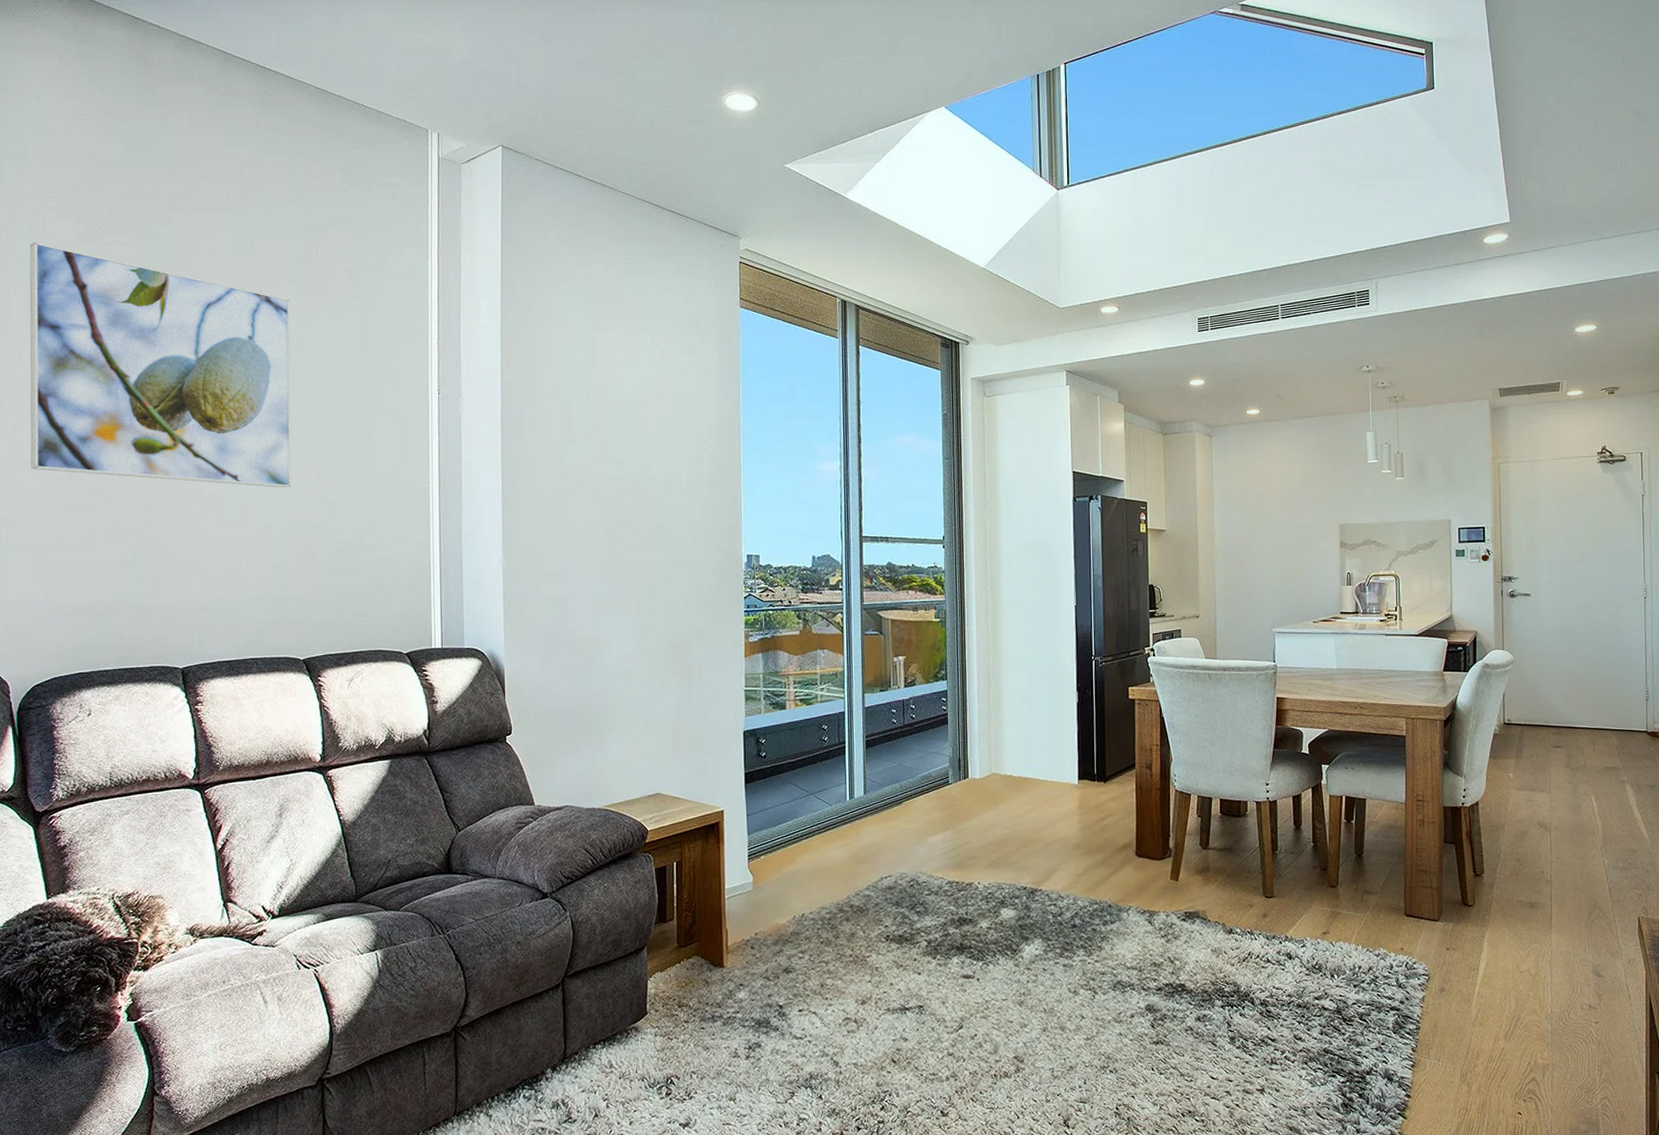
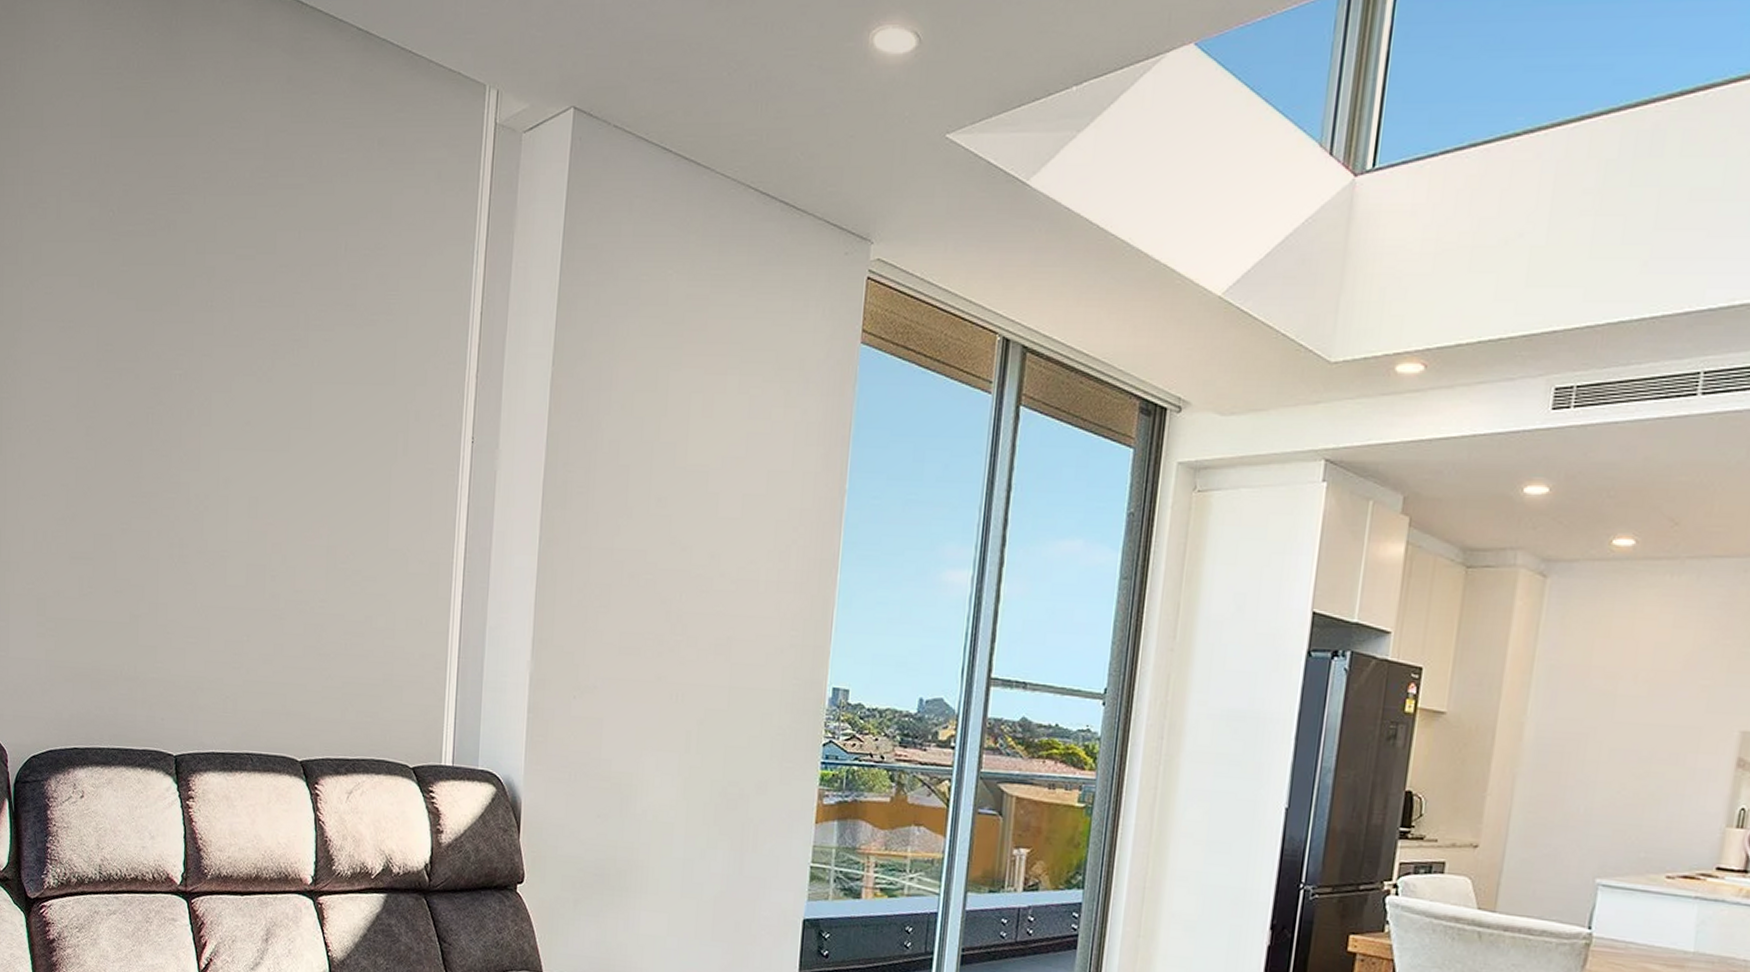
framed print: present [29,243,291,488] -> none [36,231,312,551]

